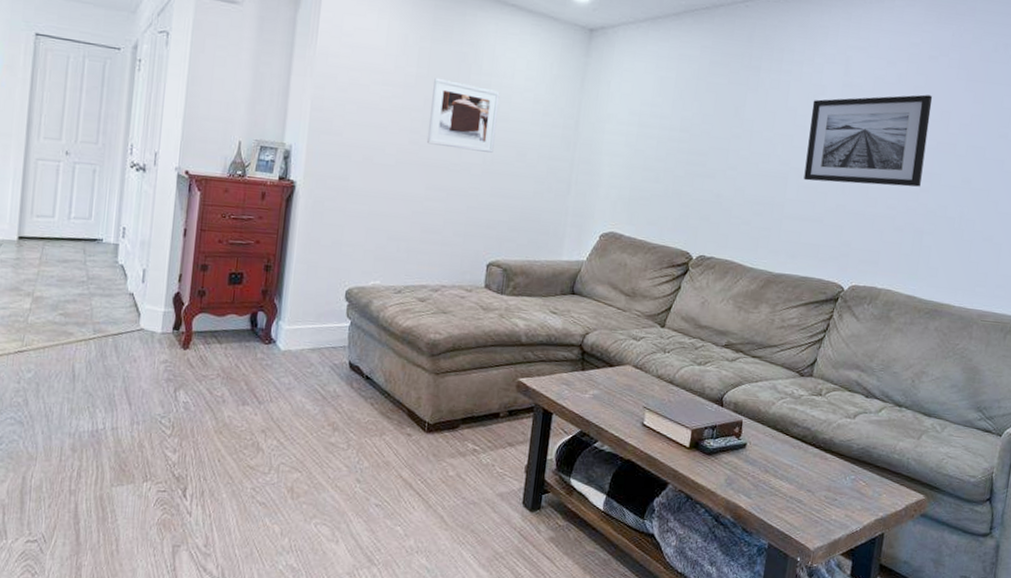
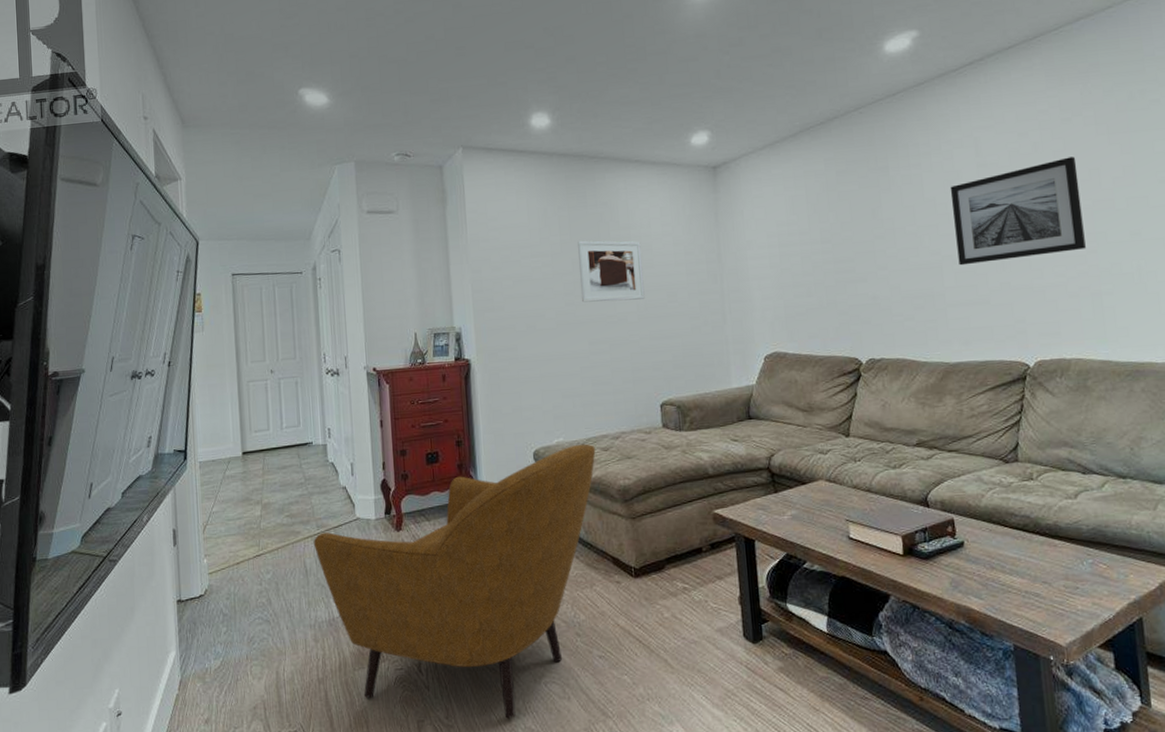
armchair: none [86,290,412,554] -> present [313,444,596,719]

